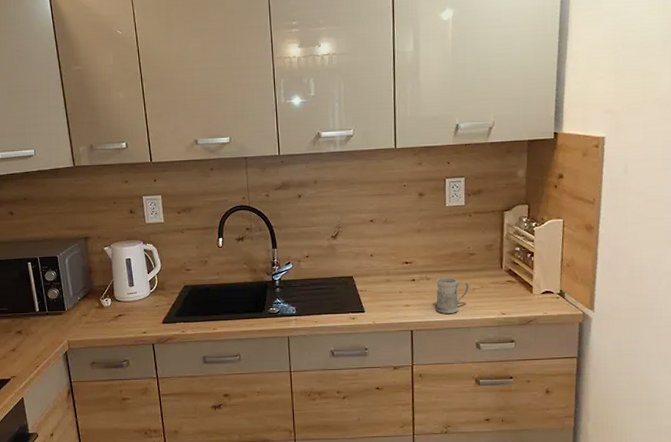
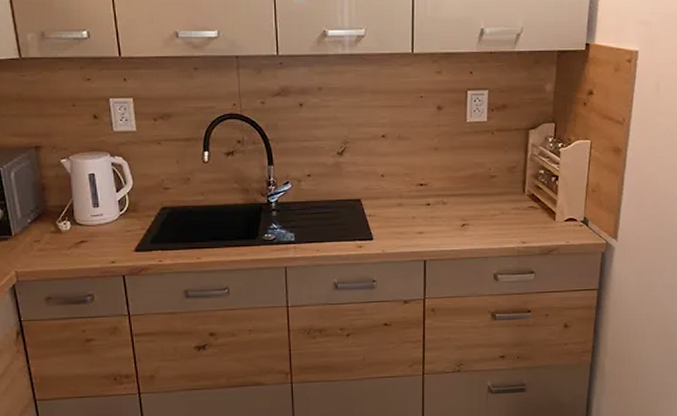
mug: present [435,277,469,314] -> none [451,201,489,242]

